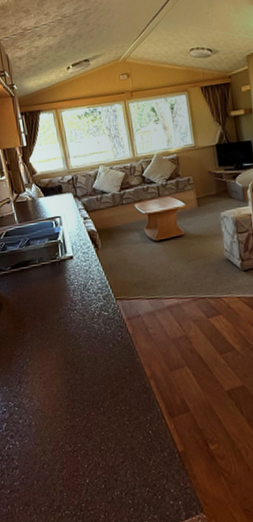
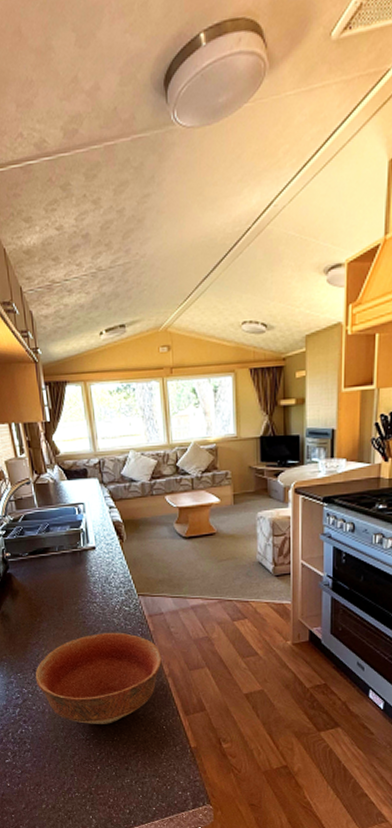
bowl: none [20,337,143,435] -> present [35,632,162,724]

